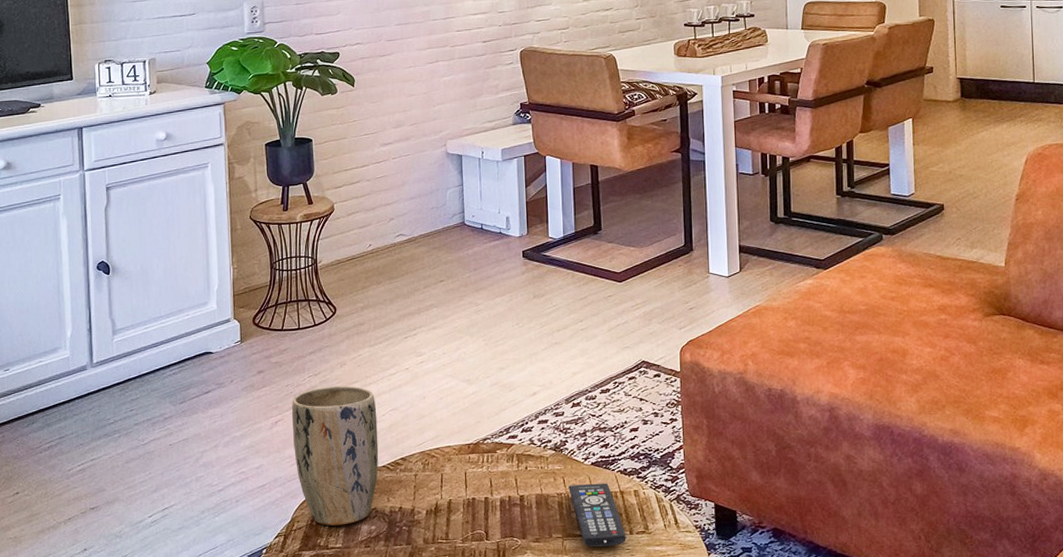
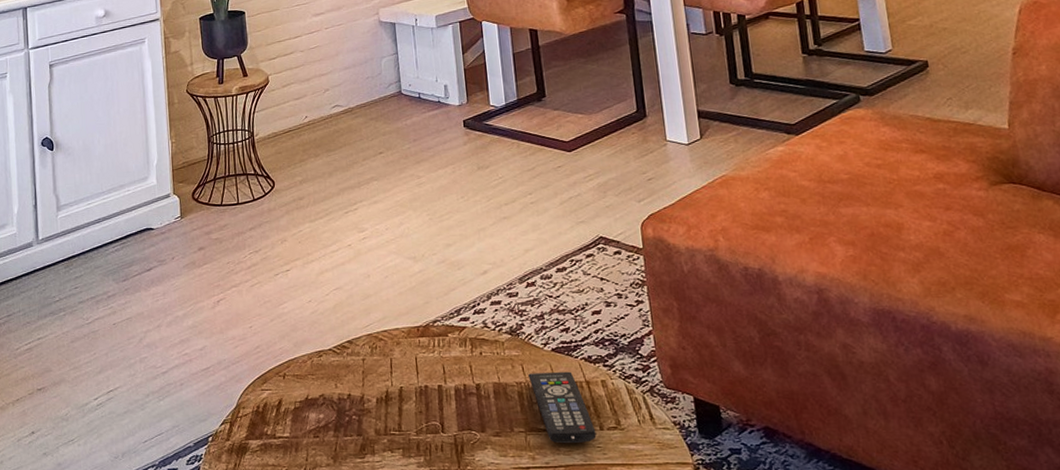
plant pot: present [291,385,379,526] -> none [233,263,324,413]

